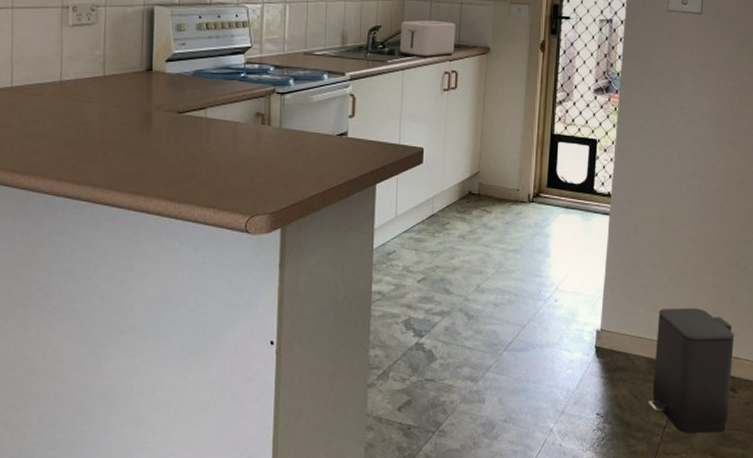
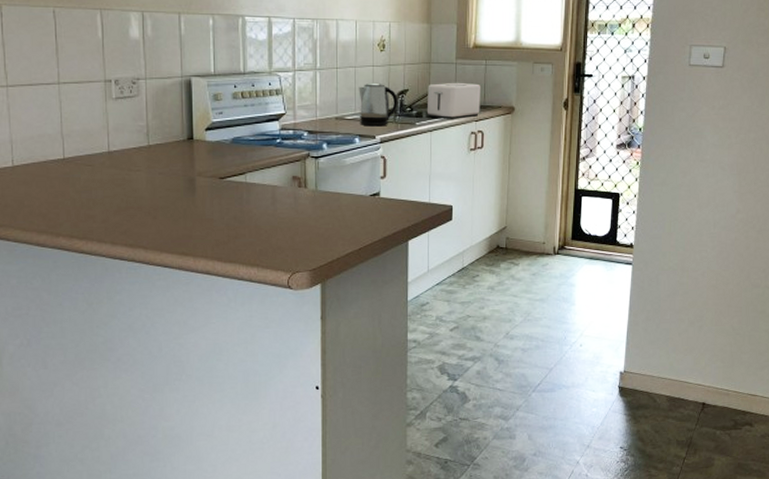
kettle: none [329,17,370,63] -> present [358,82,398,127]
pedal bin: present [648,308,735,434] -> none [668,350,752,464]

